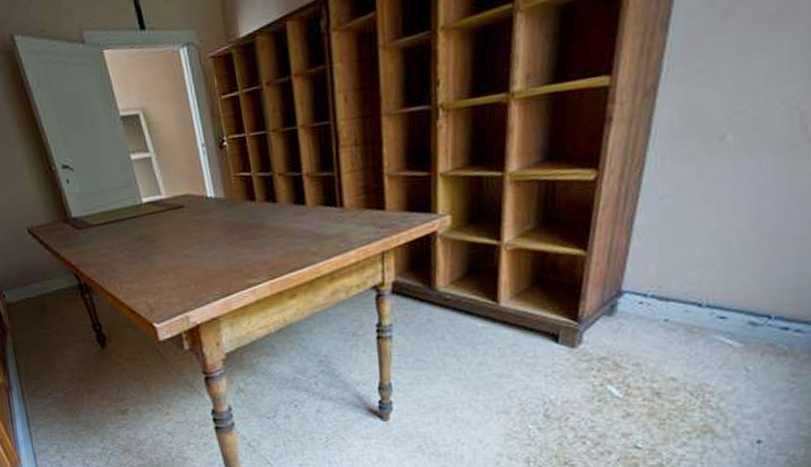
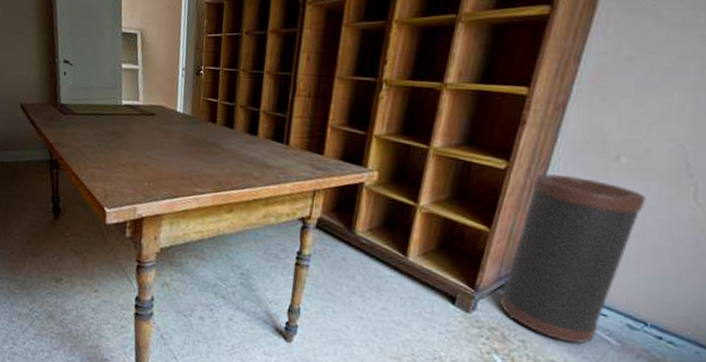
trash can: none [606,169,759,355] -> present [499,173,646,344]

